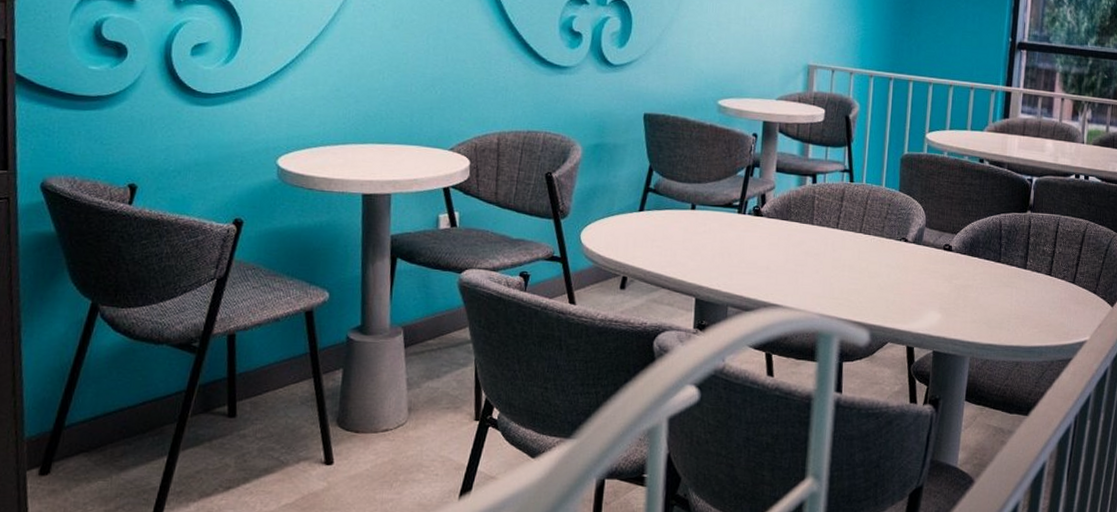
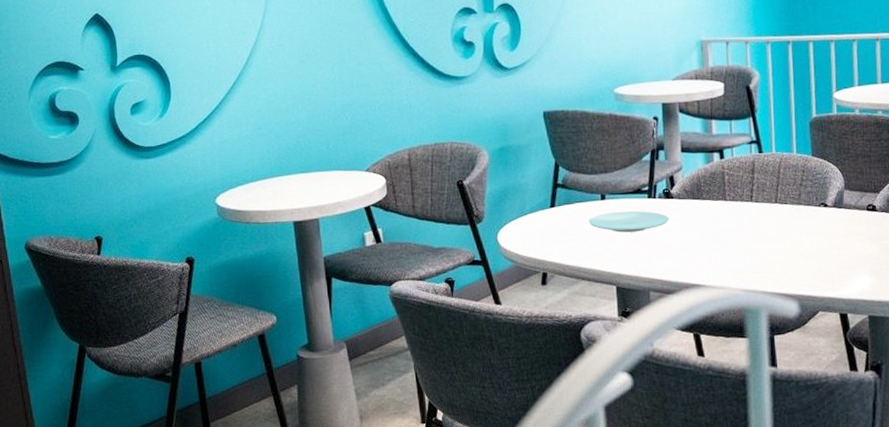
plate: none [676,223,756,246] -> present [589,211,669,233]

